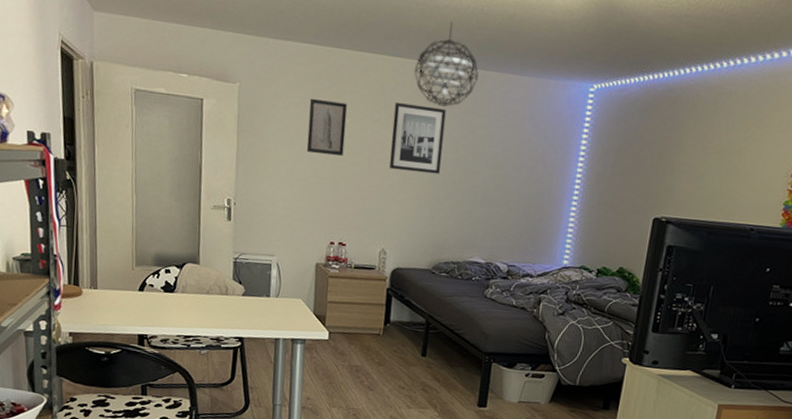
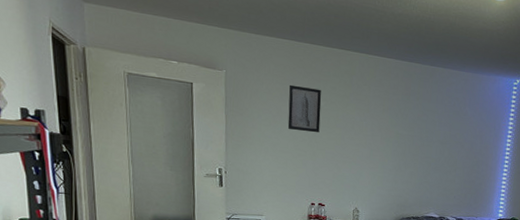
wall art: present [389,103,447,175] -> none [359,90,404,148]
pendant light: present [414,21,479,107] -> none [376,26,428,94]

